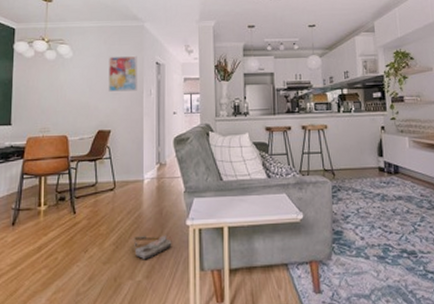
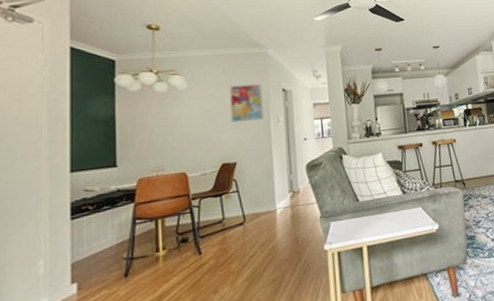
bag: present [133,235,172,260] -> none [268,263,311,292]

